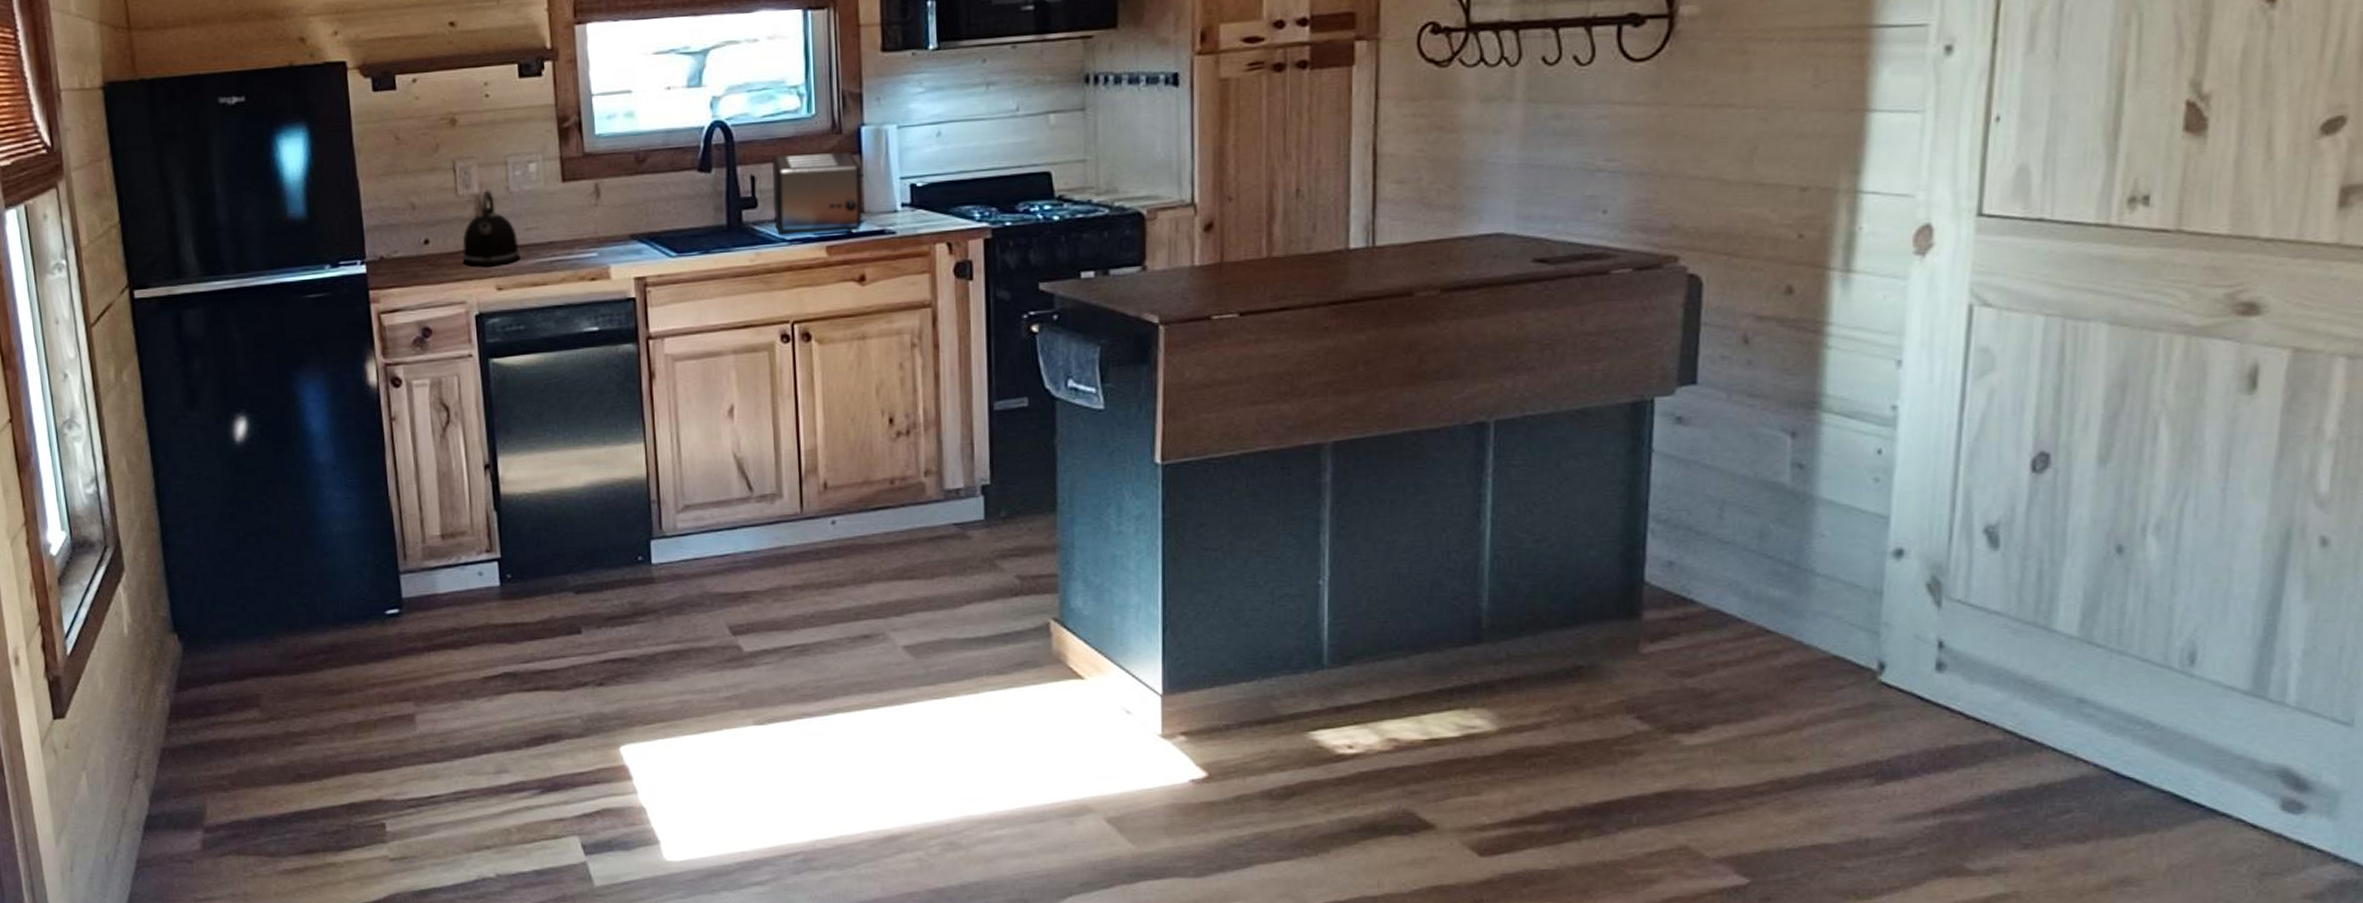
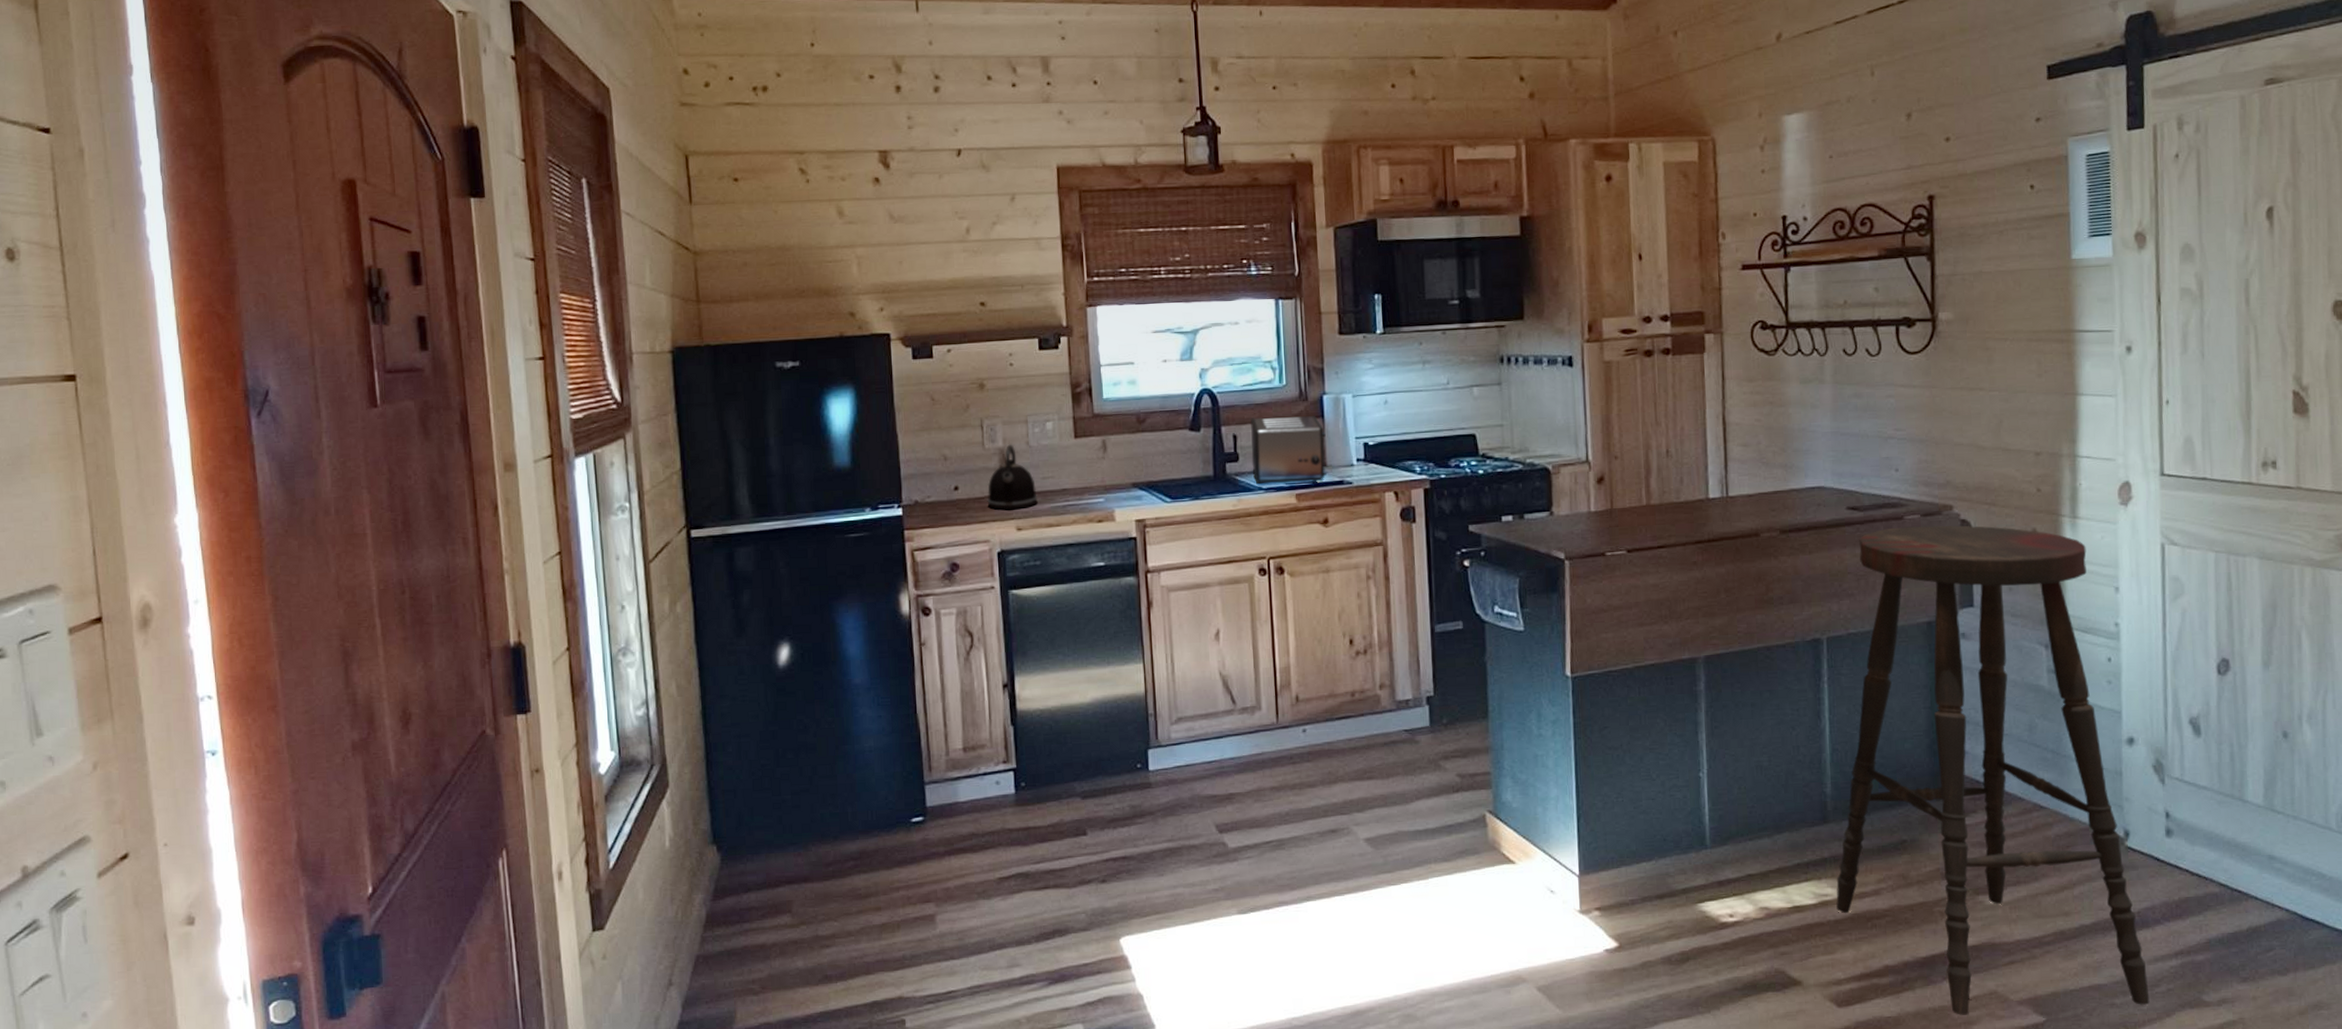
bar stool: none [1486,281,1893,872] -> present [1836,525,2150,1015]

